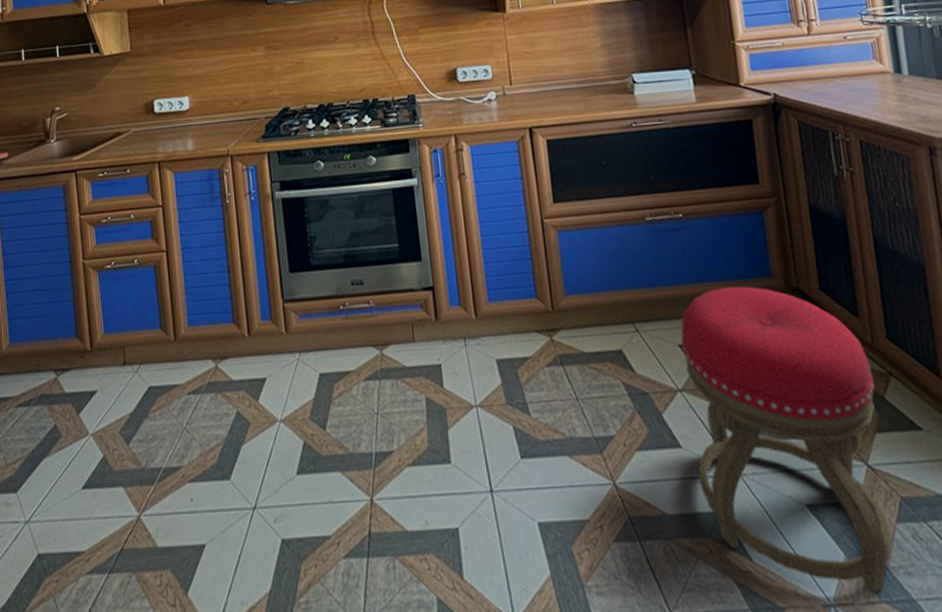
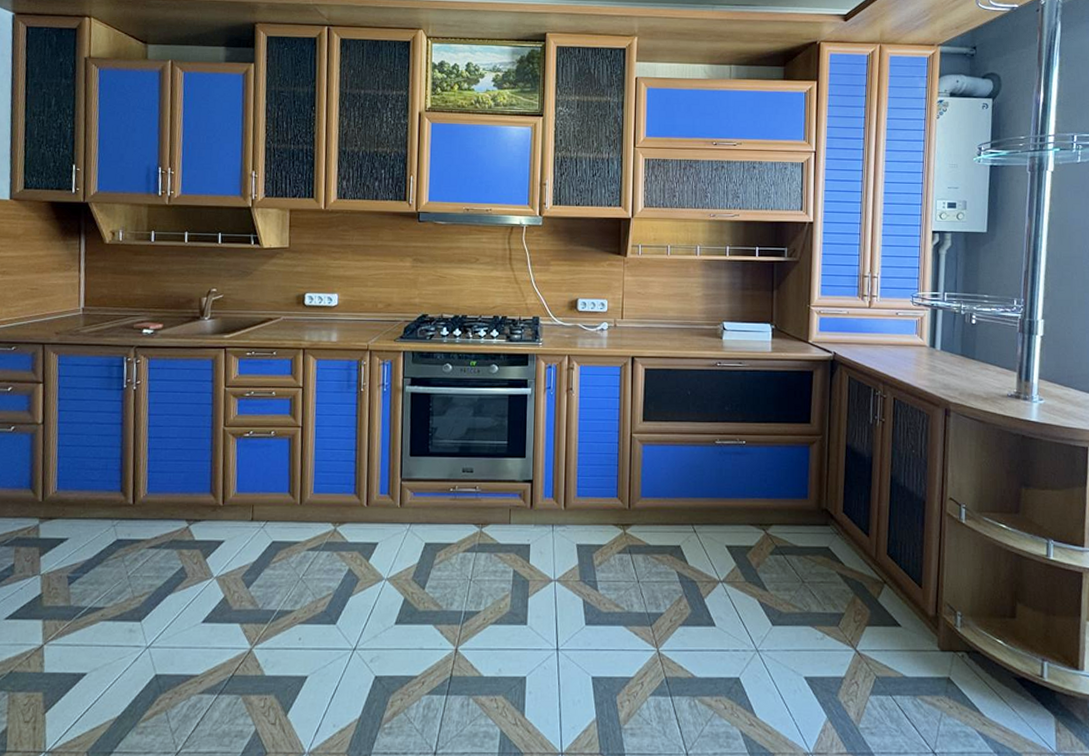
stool: present [681,286,892,594] -> none [725,504,872,747]

